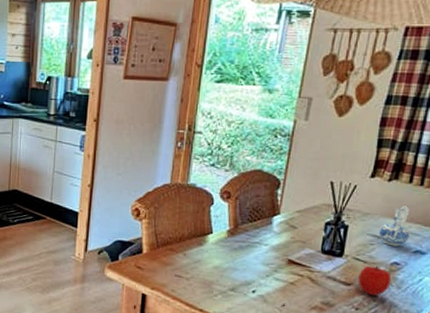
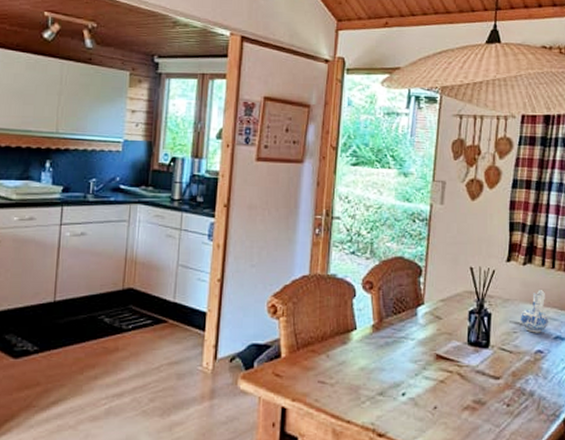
fruit: present [358,265,392,296] -> none [506,355,537,389]

